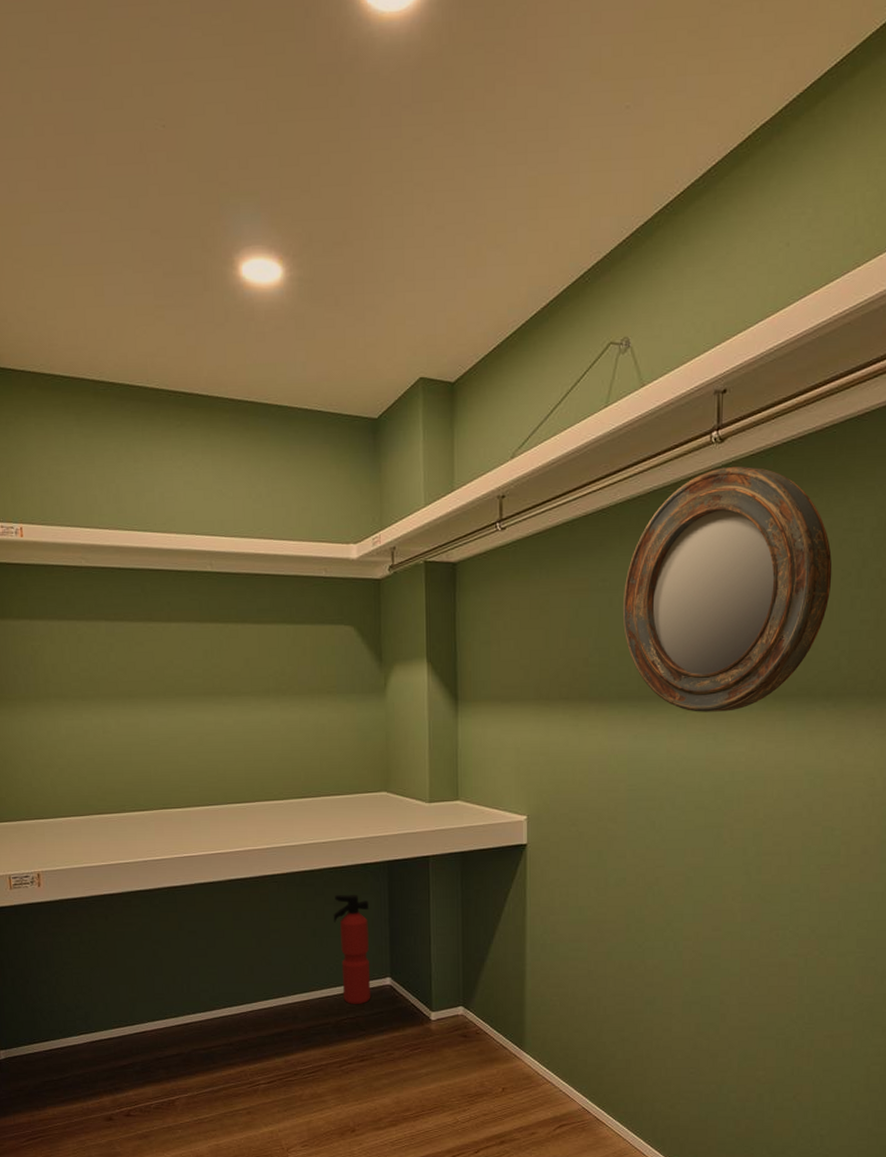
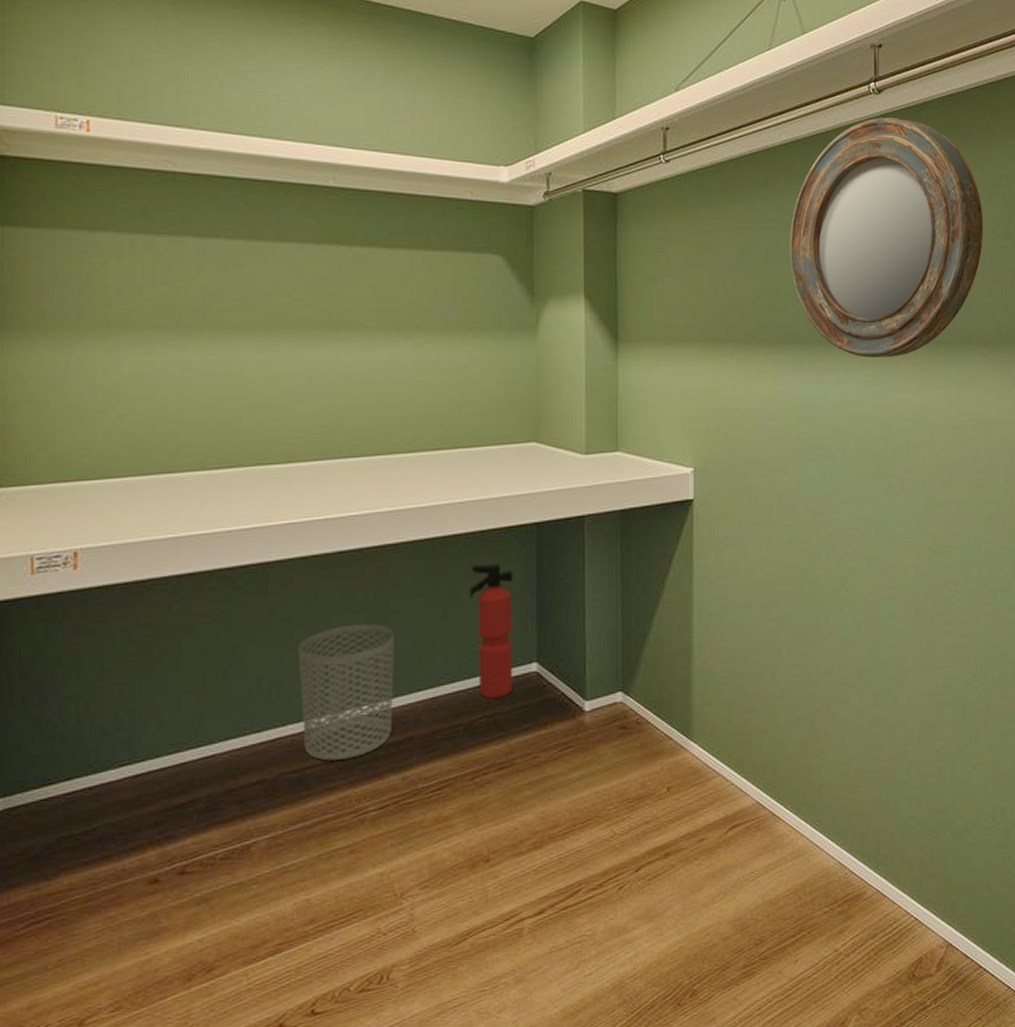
waste bin: none [201,938,276,1044] -> present [298,624,394,761]

